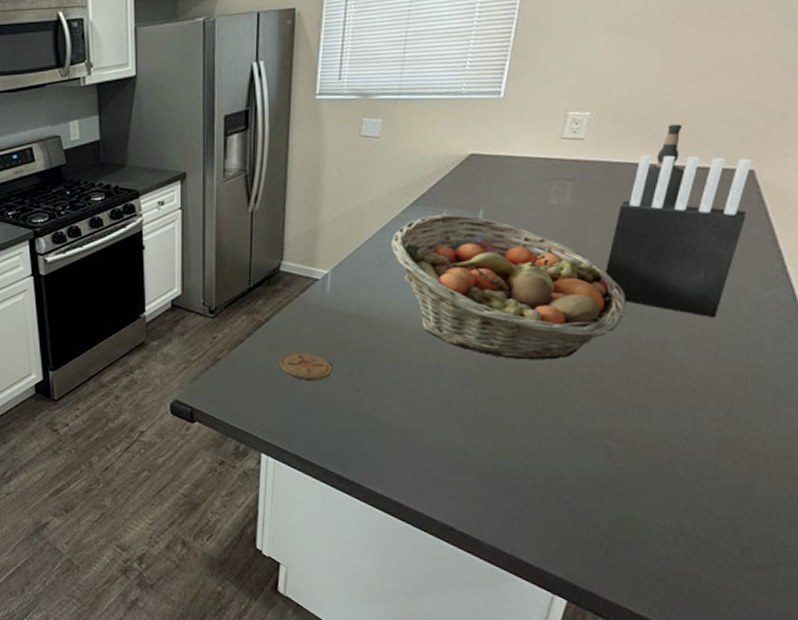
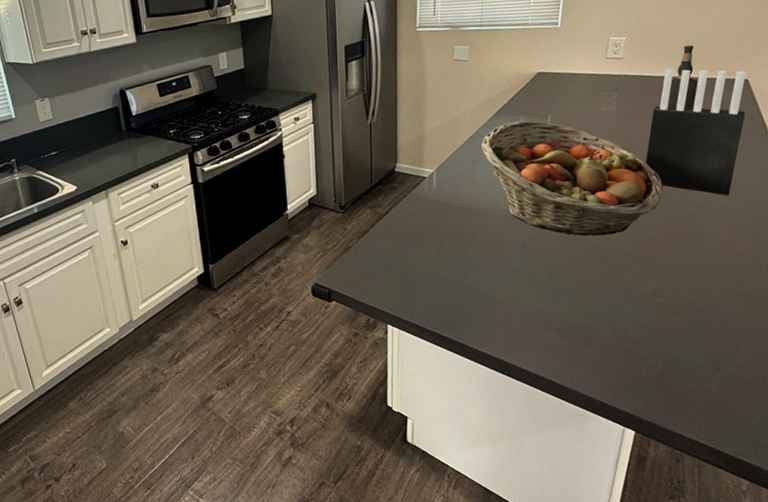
coaster: present [279,351,332,380] -> none [398,237,441,261]

